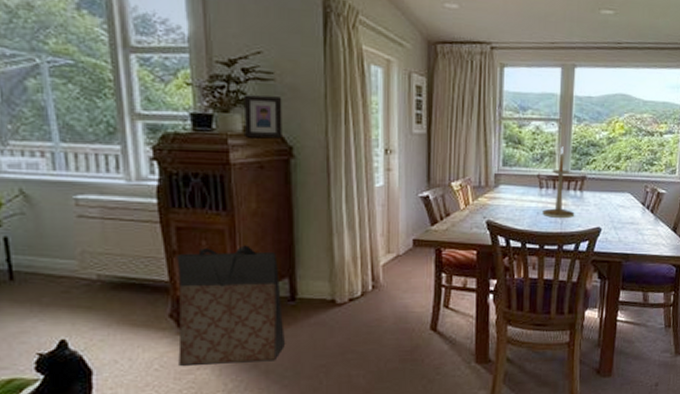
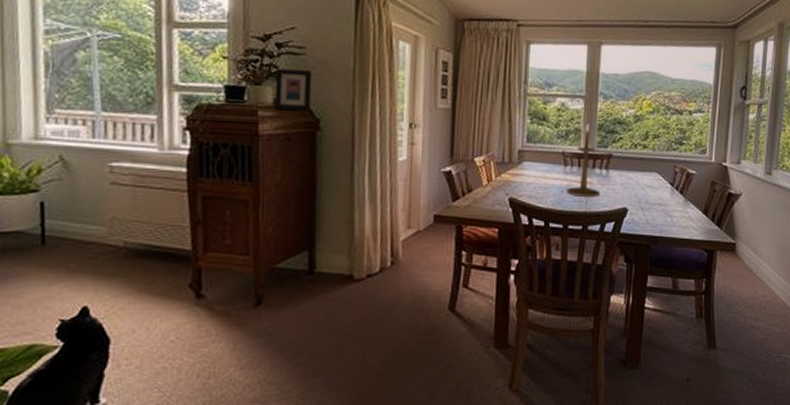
bag: present [177,245,286,366] -> none [194,216,302,338]

